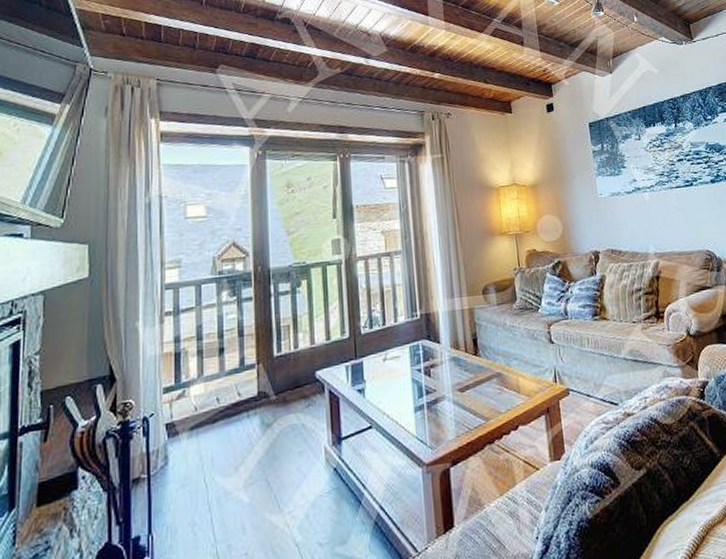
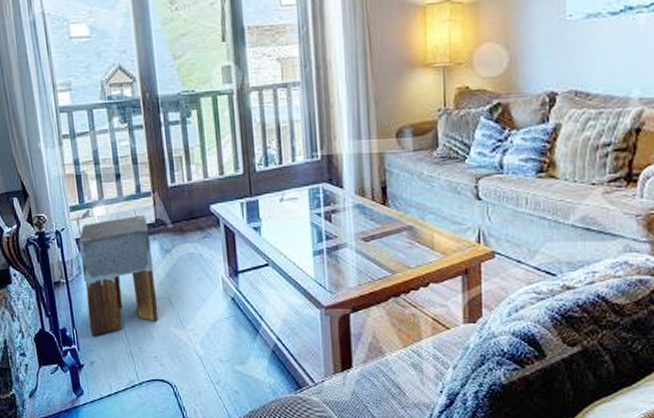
stool: none [169,388,253,541] -> present [79,214,158,337]

